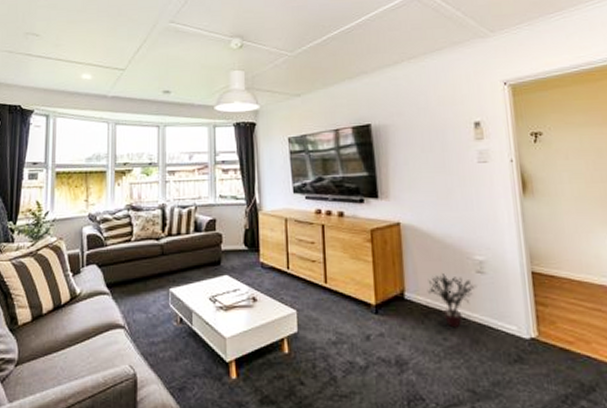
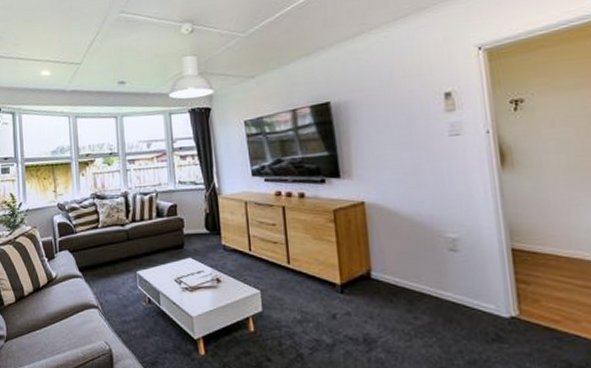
potted plant: present [427,274,477,328] -> none [395,253,450,307]

